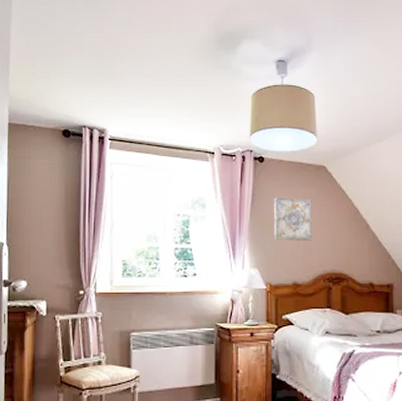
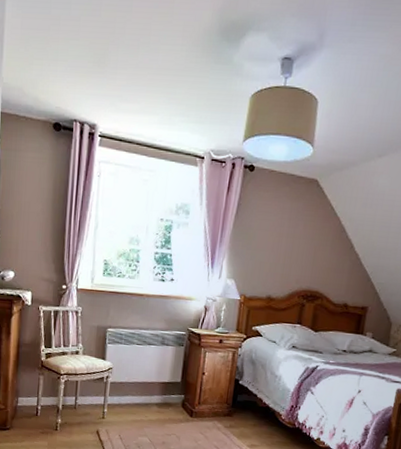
wall art: present [273,197,312,241] -> none [254,209,298,257]

